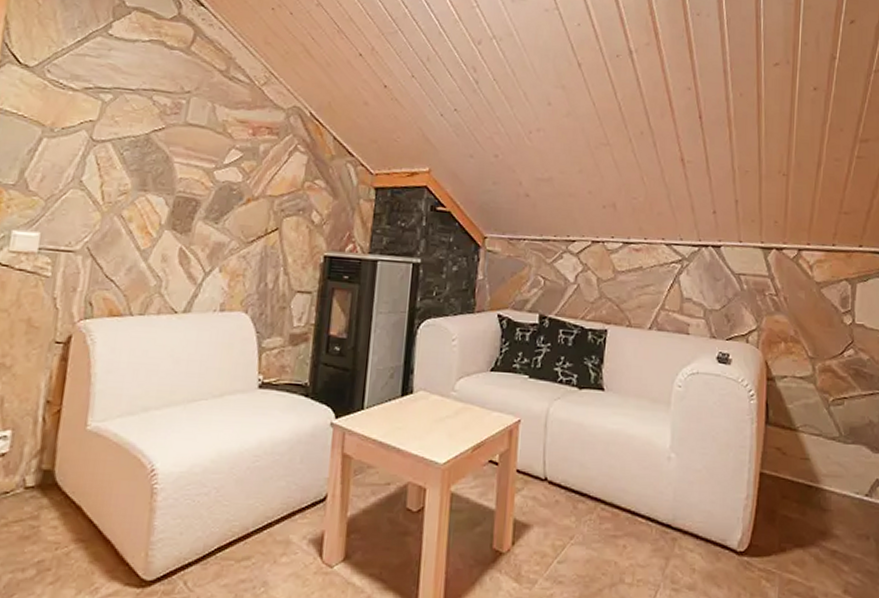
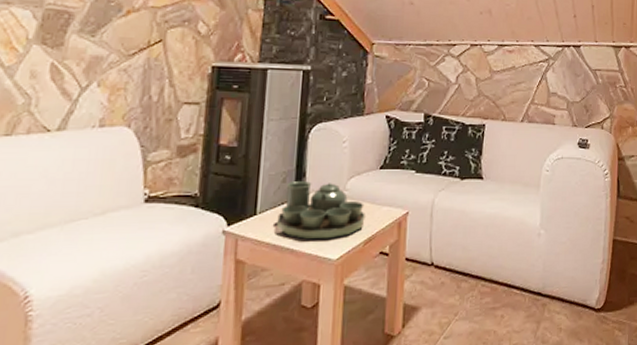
tea set: none [383,377,474,442] -> present [277,180,365,240]

